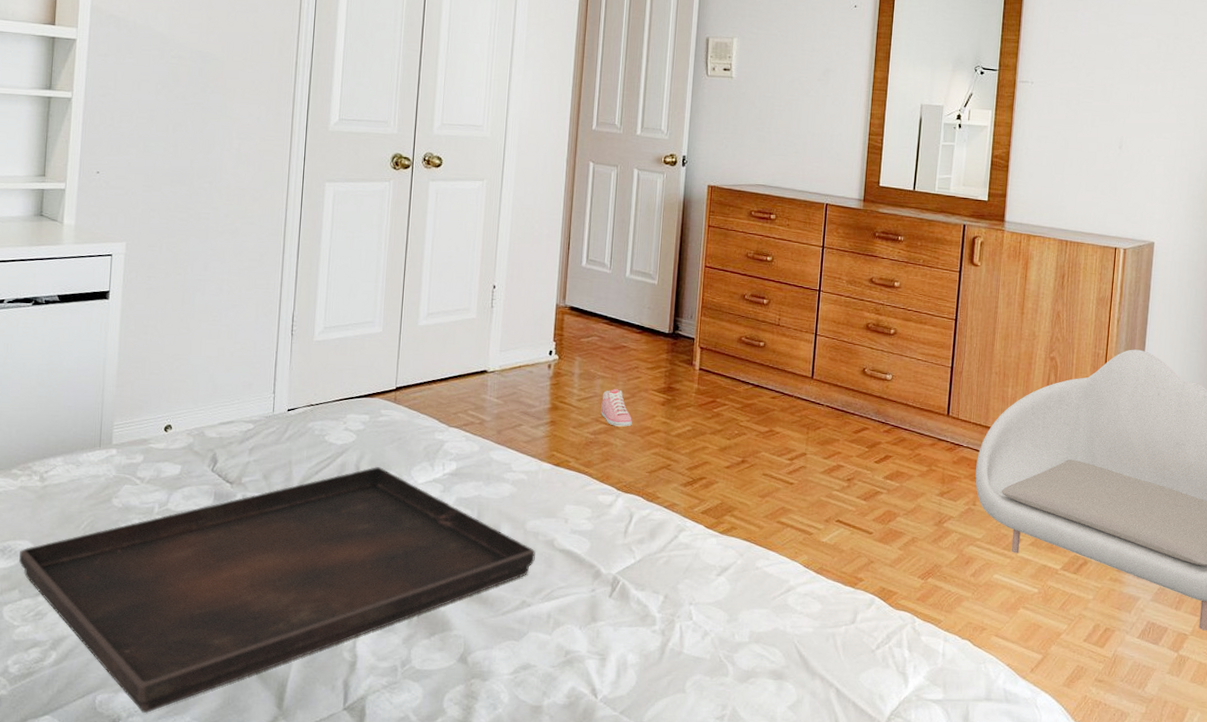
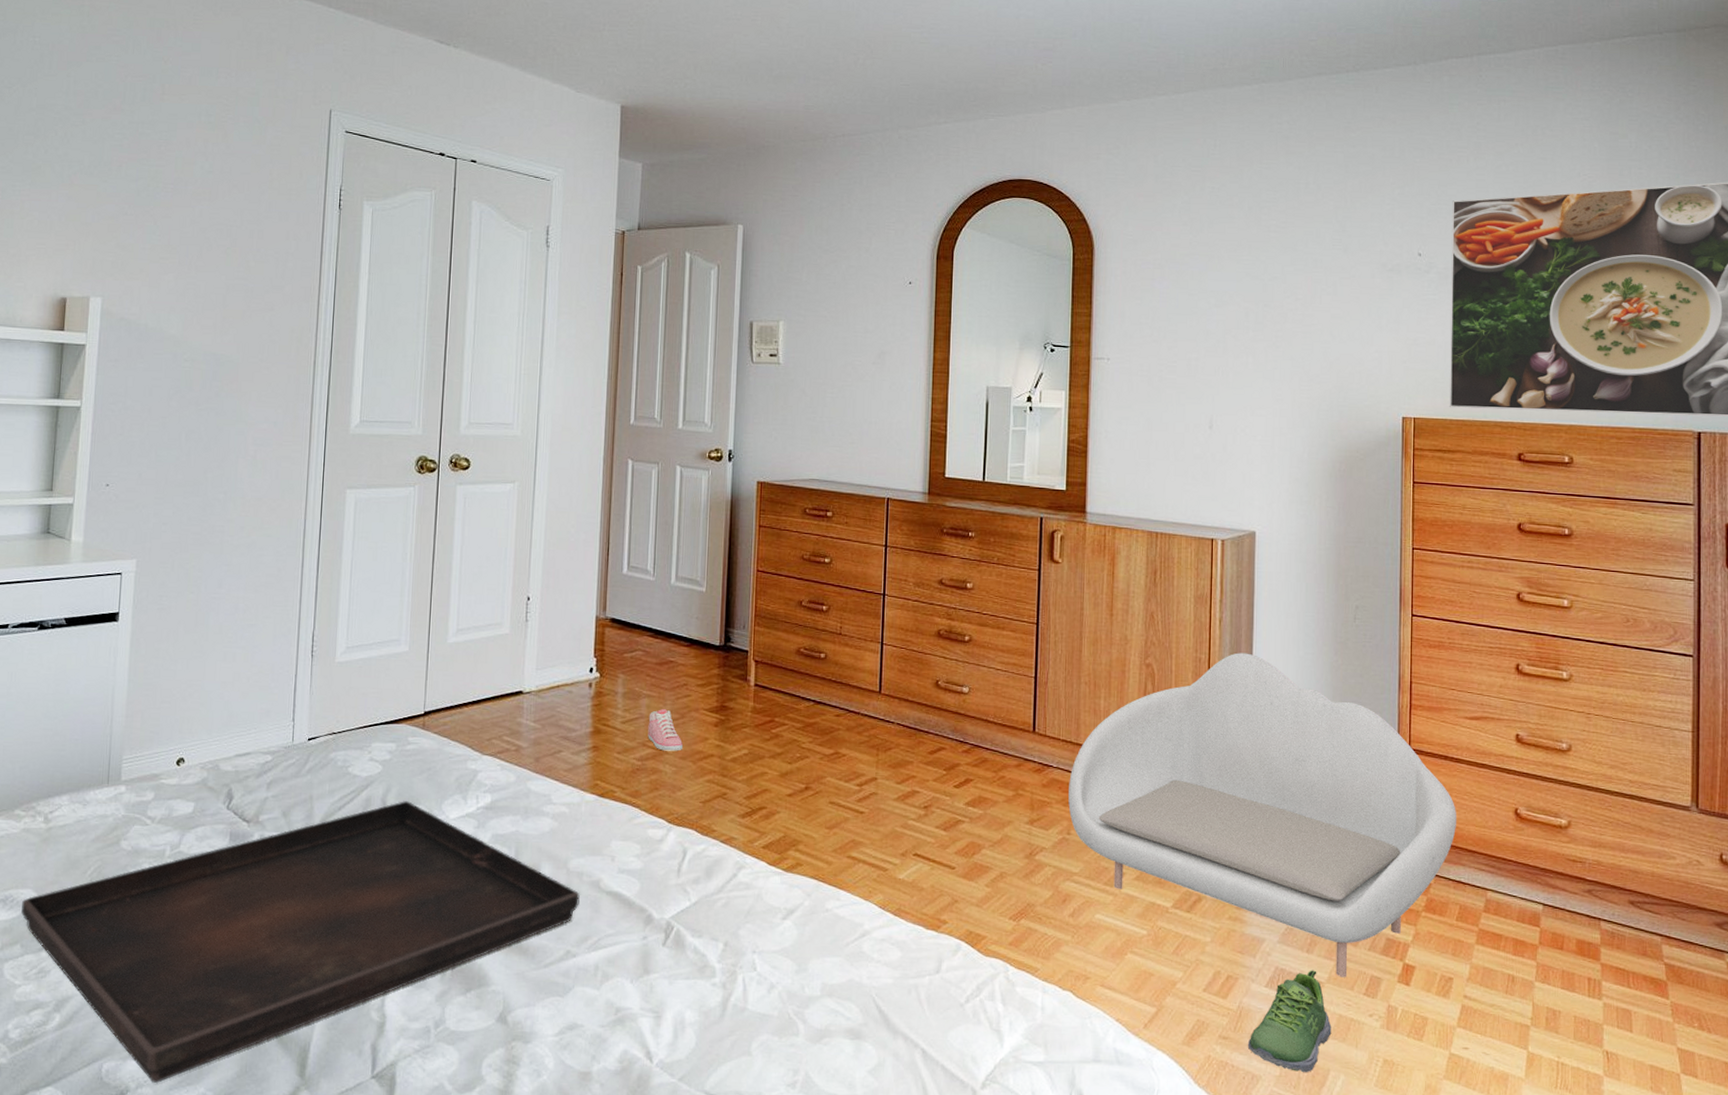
shoe: none [1119,624,1193,711] -> present [1247,970,1332,1073]

